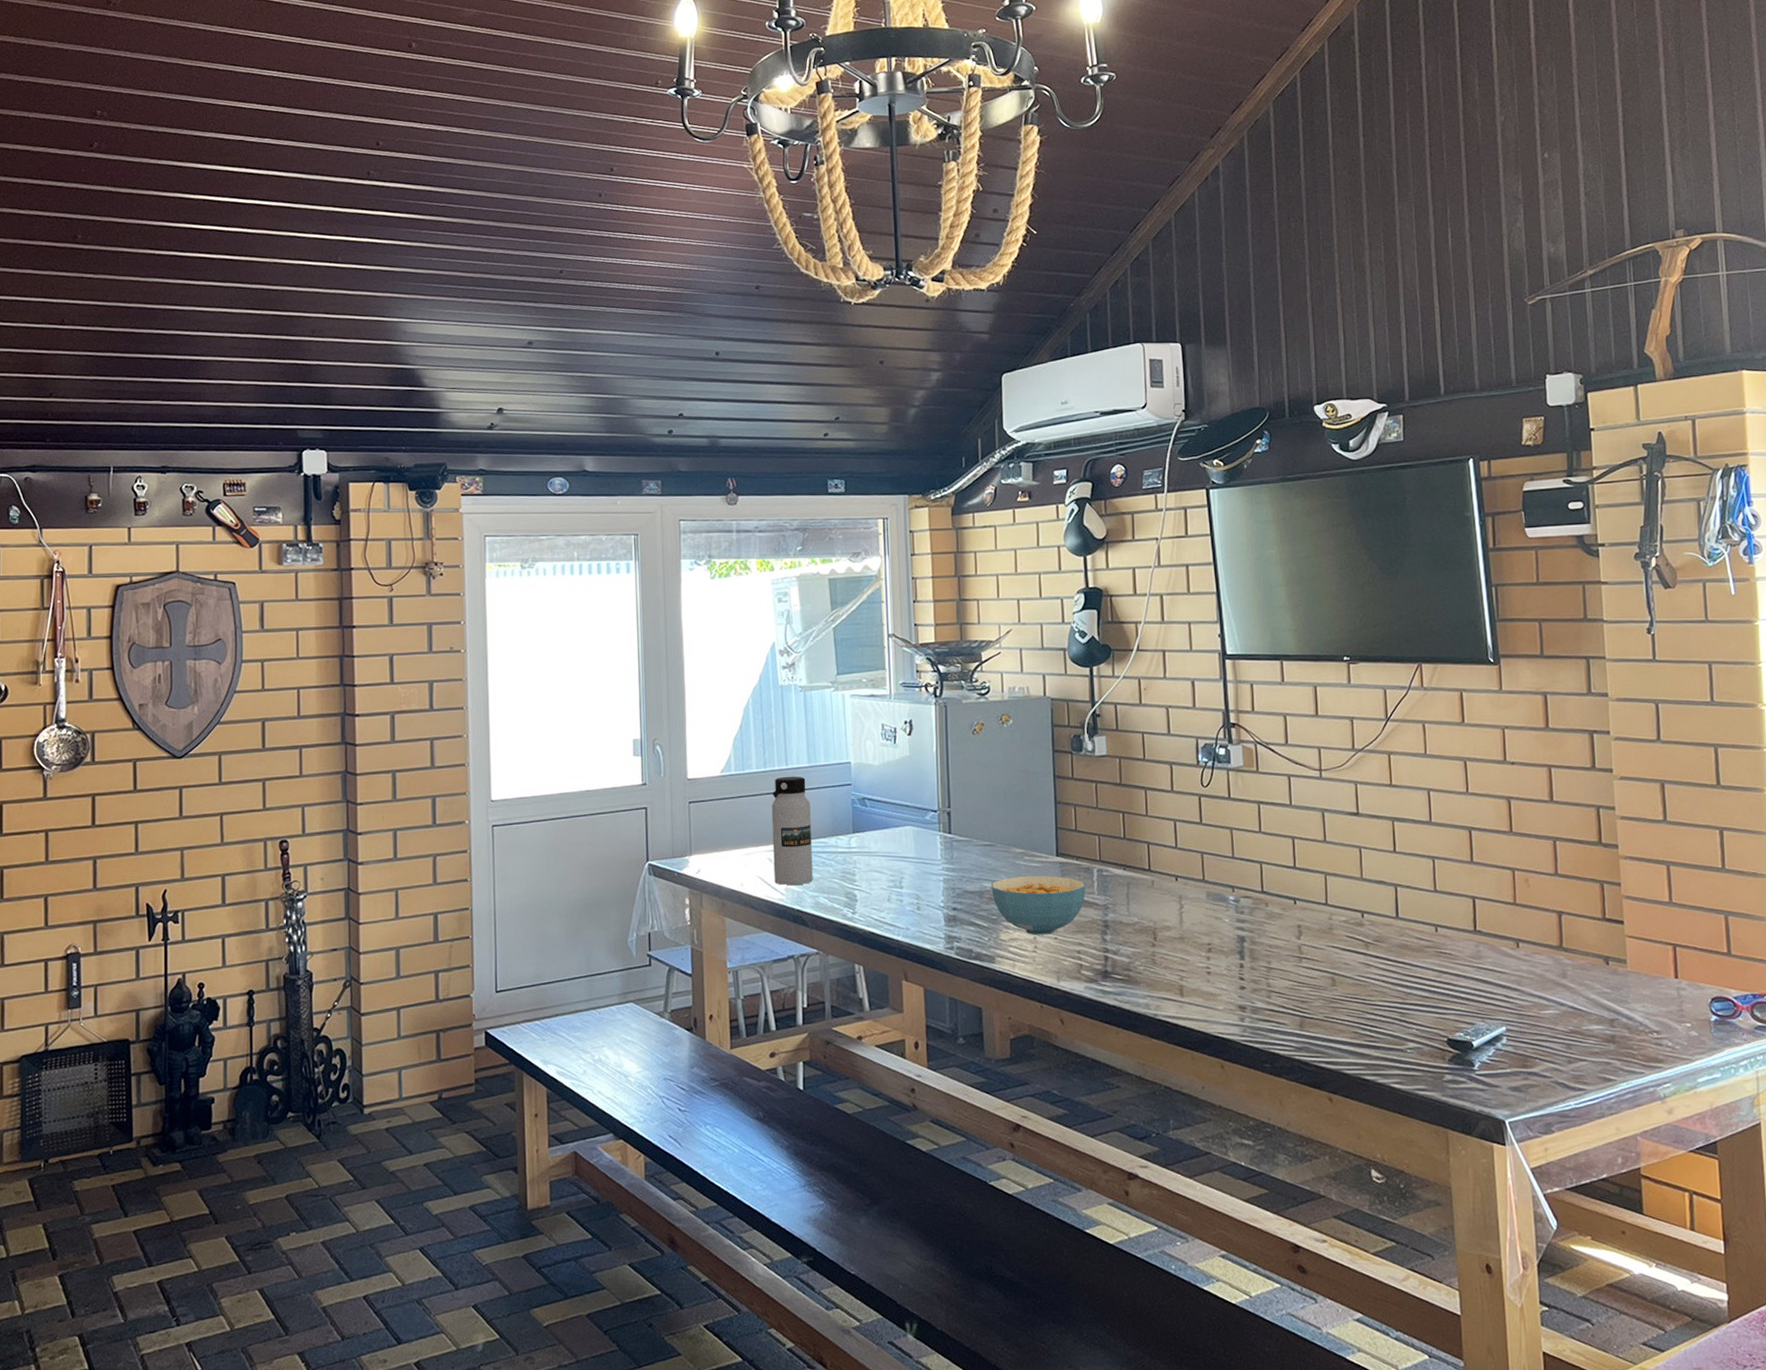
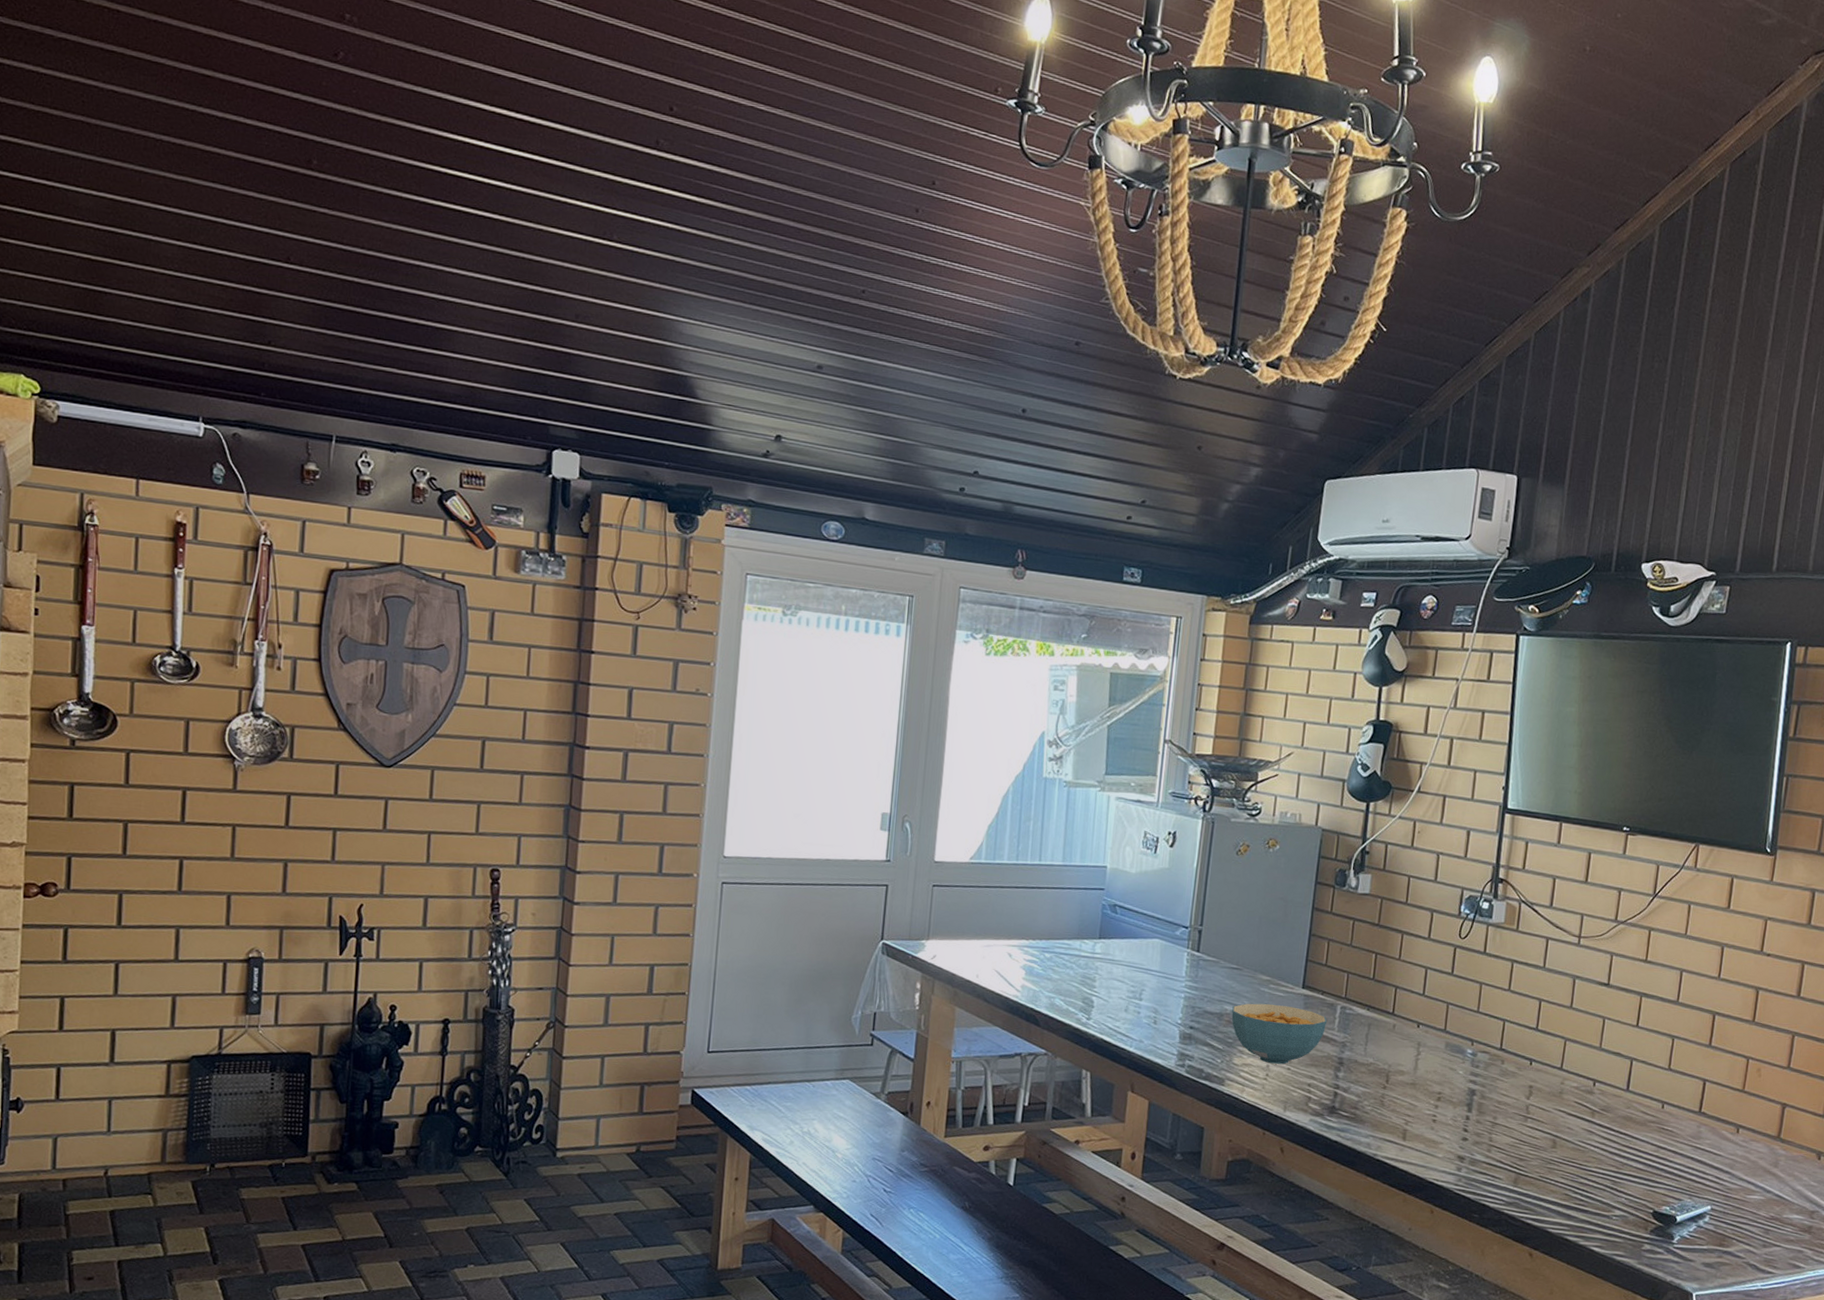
water bottle: present [771,776,813,885] -> none [1011,872,1059,984]

